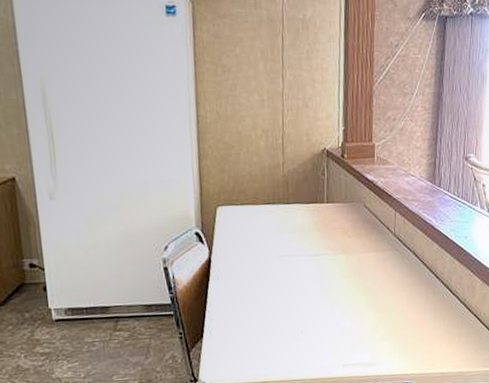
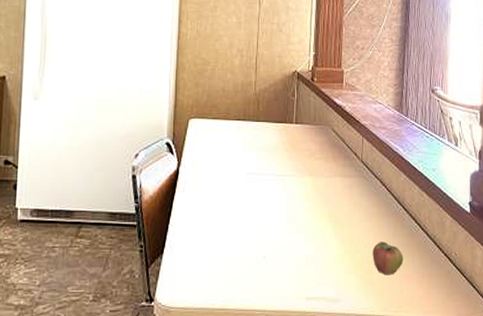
apple: none [405,308,435,339] -> present [372,242,404,276]

